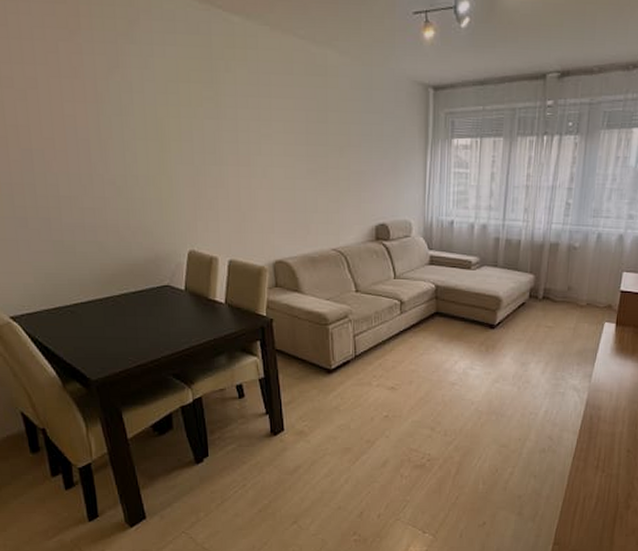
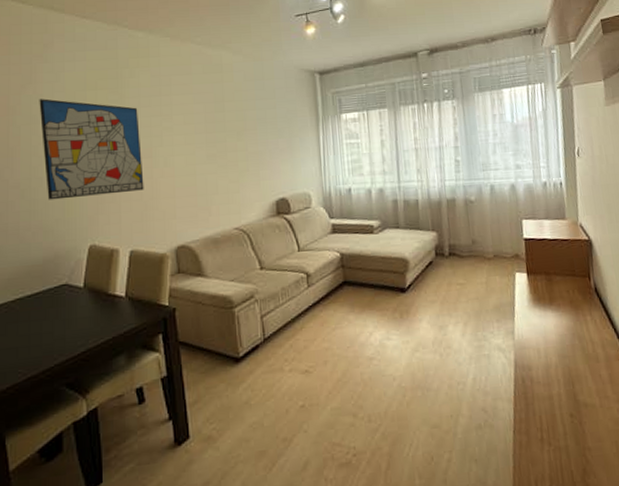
wall art: none [128,87,242,201] -> present [39,98,144,200]

